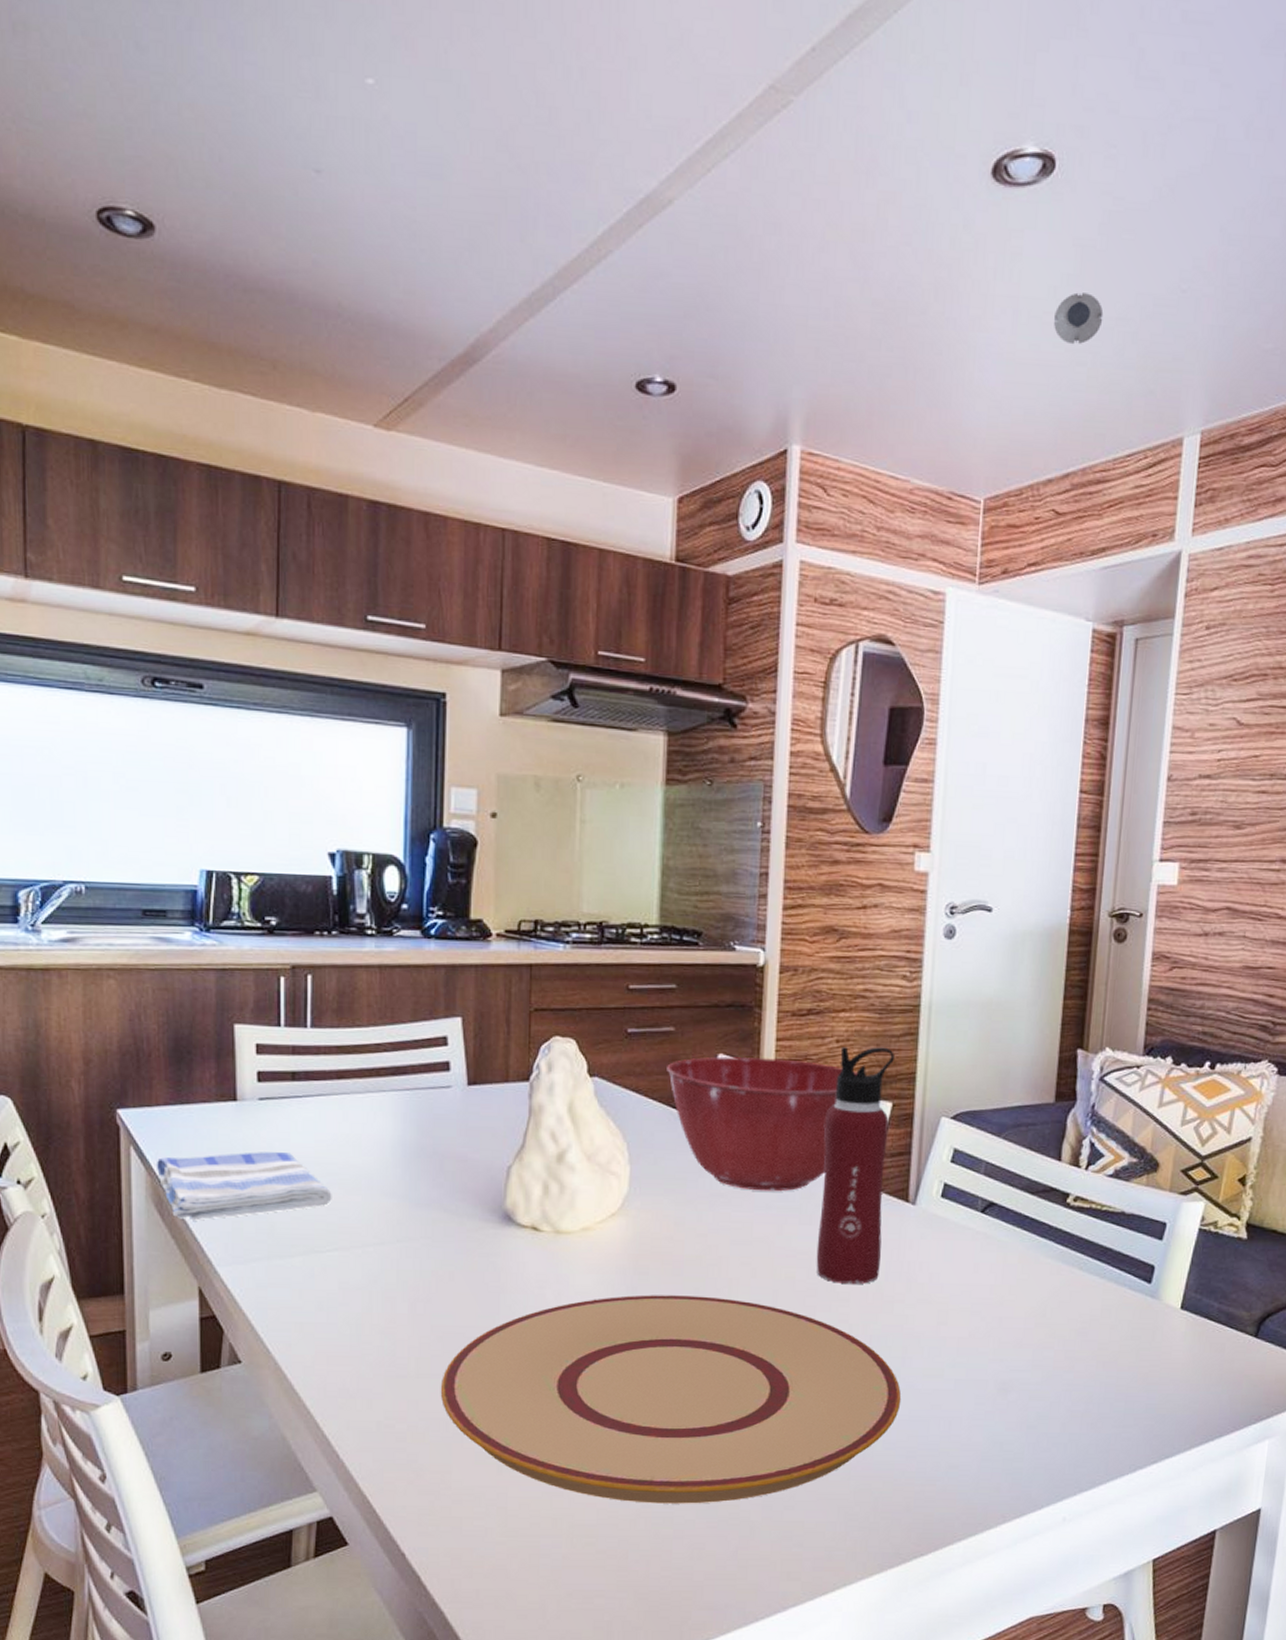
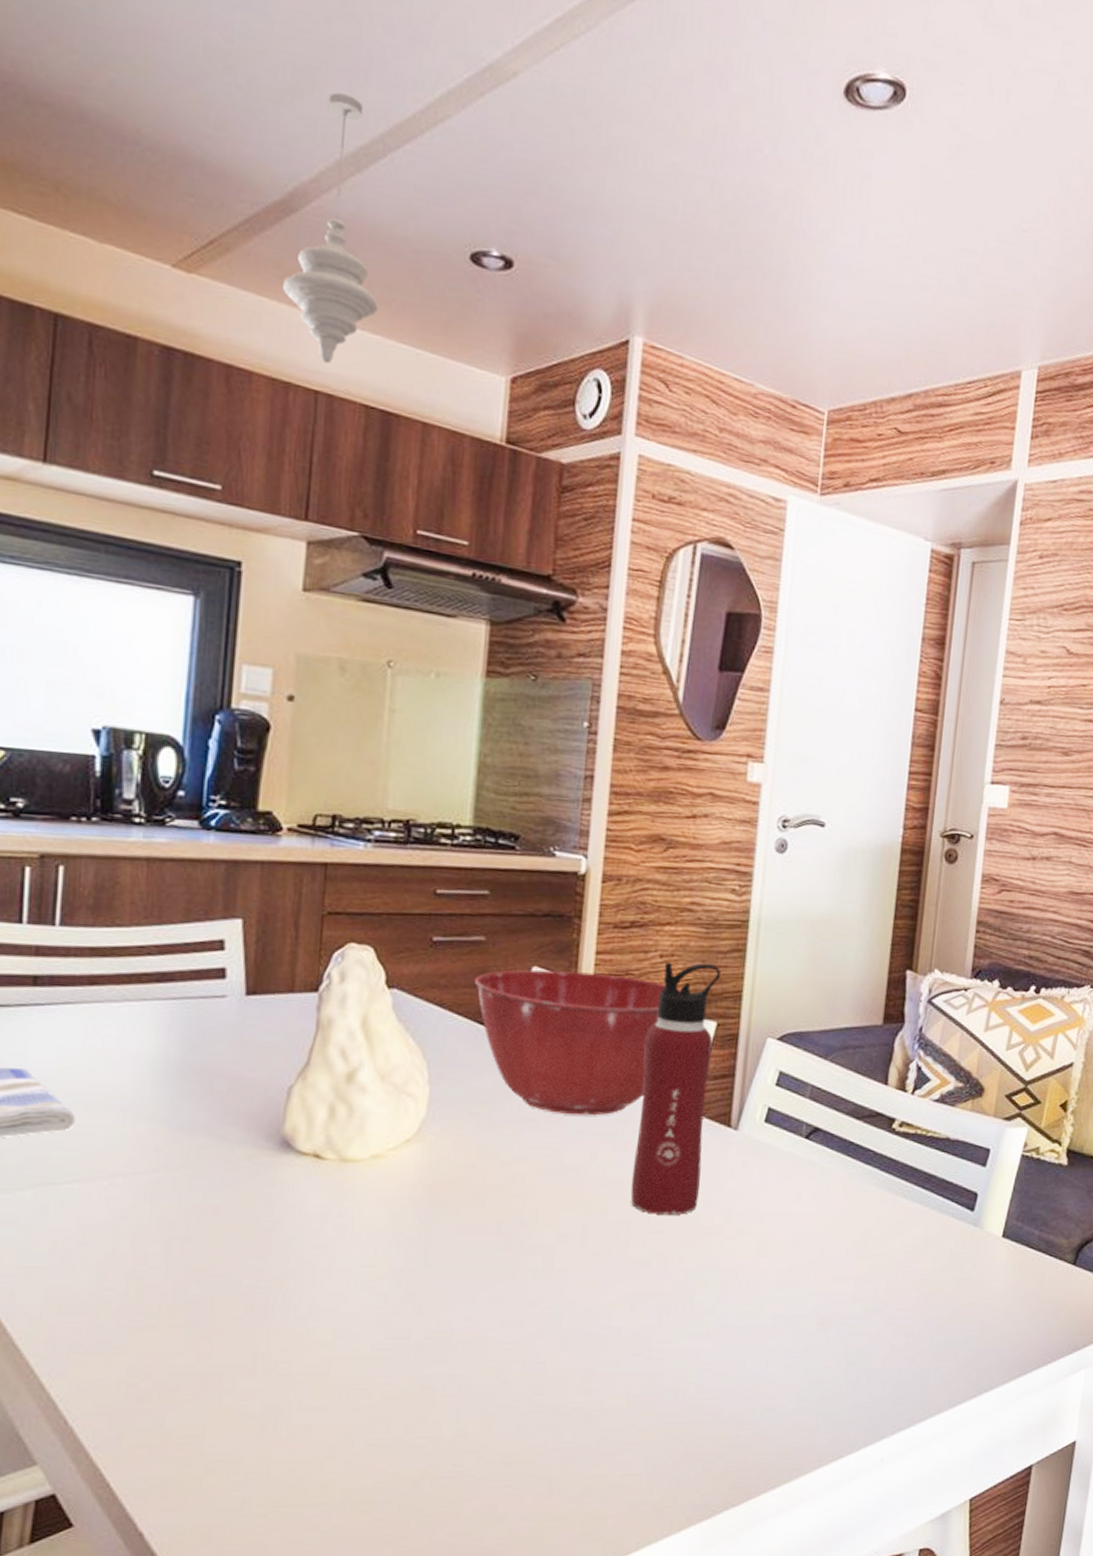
plate: present [440,1294,902,1504] -> none [196,1229,717,1463]
pendant light: none [469,243,555,502] -> present [282,92,379,364]
smoke detector: present [1054,292,1104,345] -> none [901,219,949,270]

